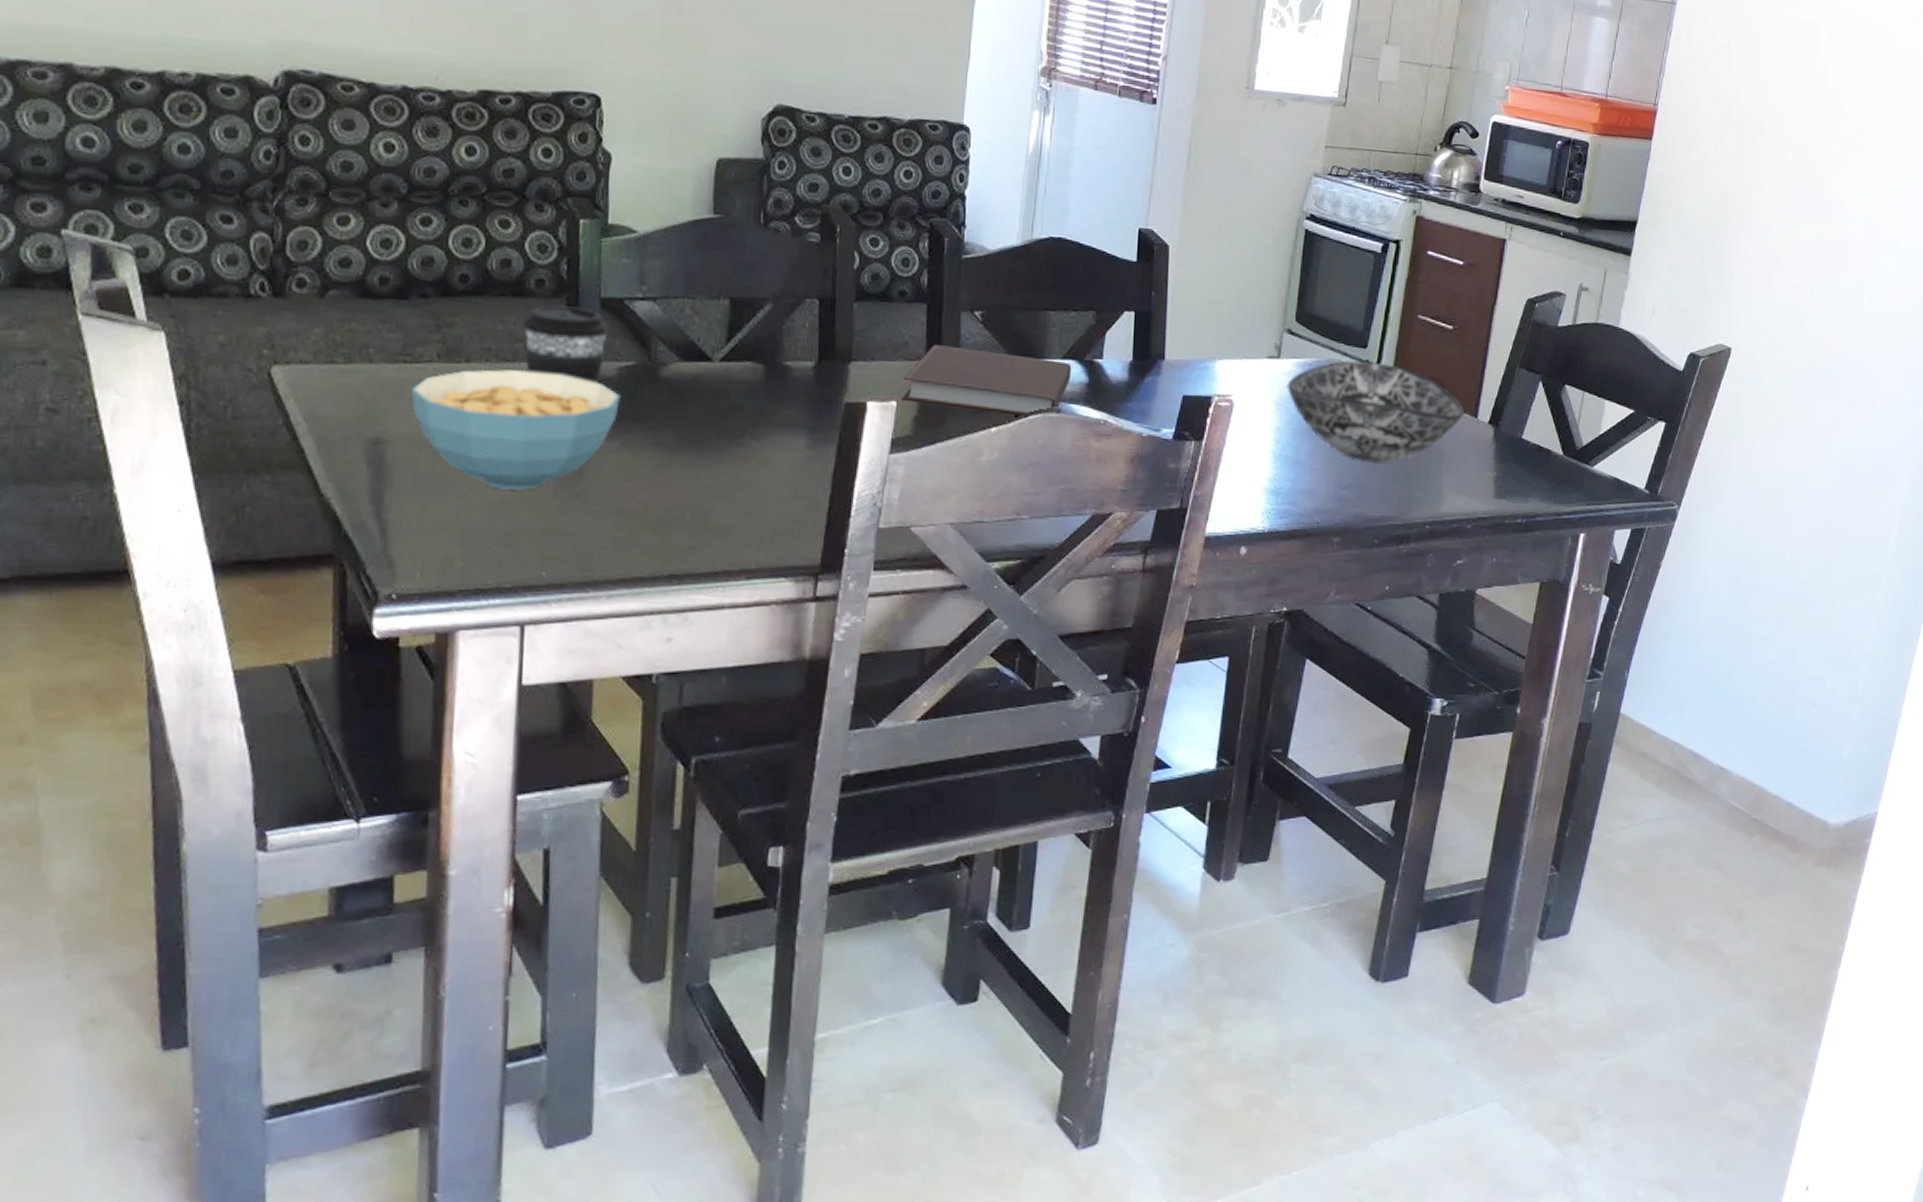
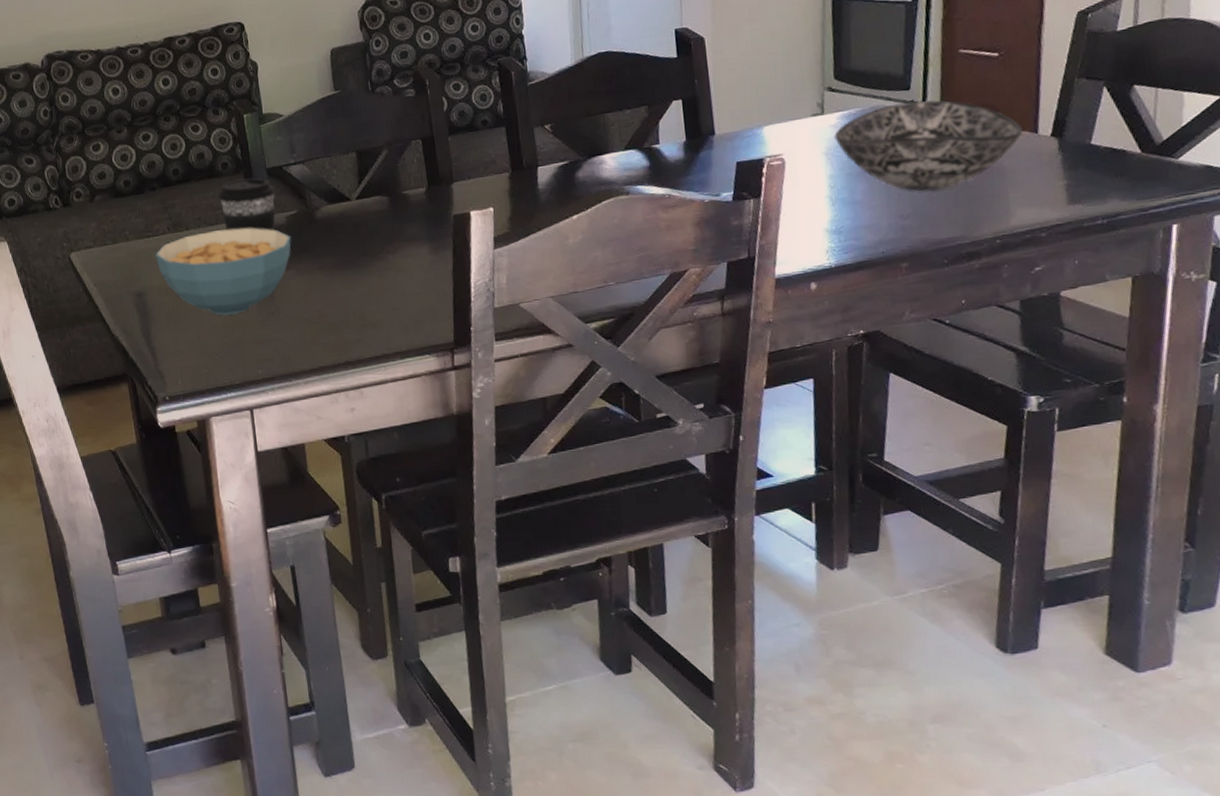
notebook: present [901,345,1072,418] -> none [496,152,634,207]

